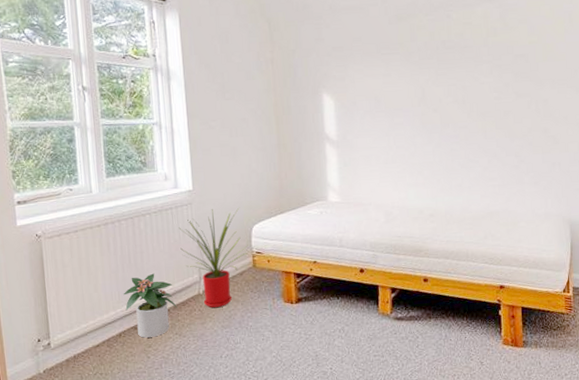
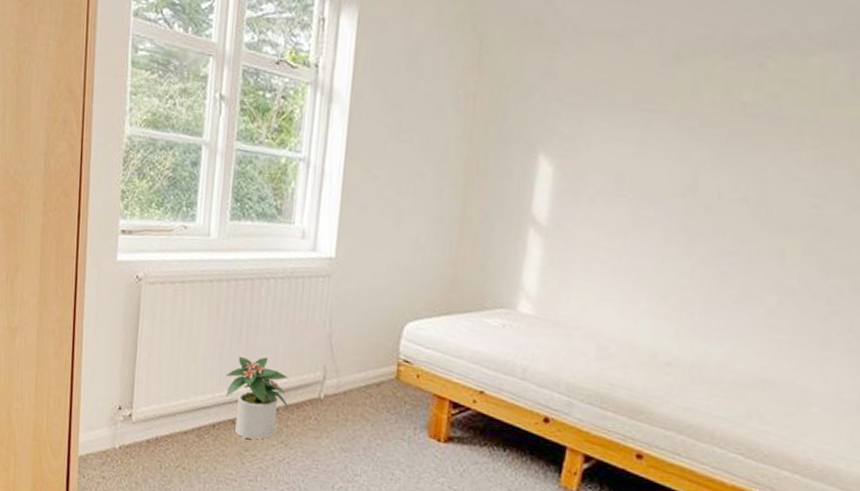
house plant: present [179,208,248,308] -> none [306,288,395,423]

